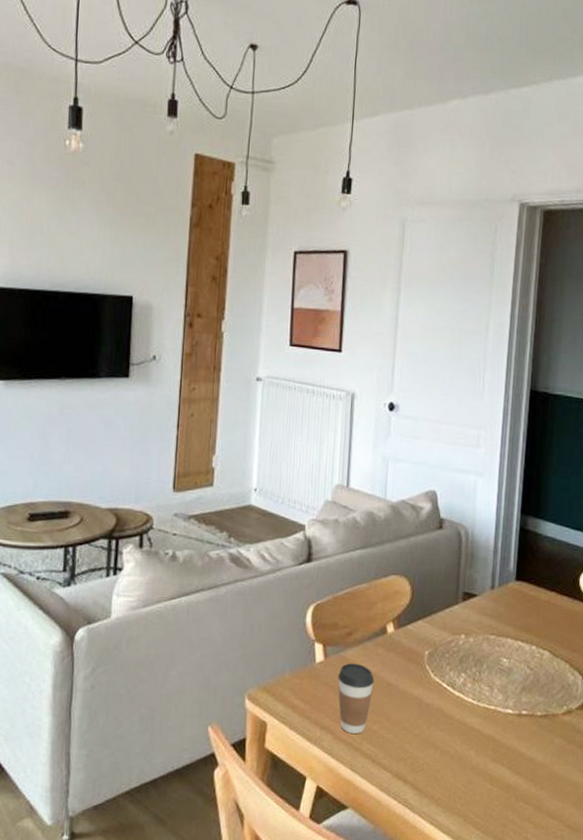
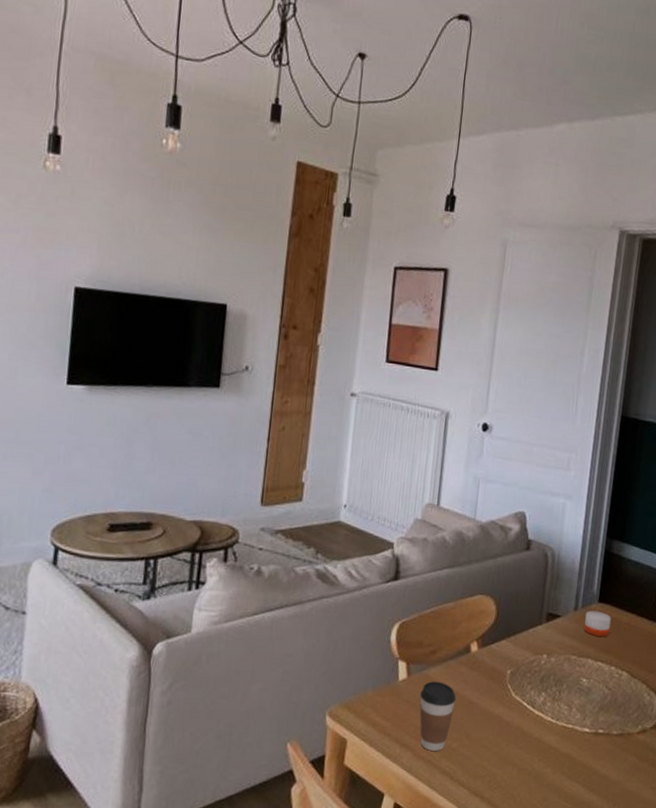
candle: none [502,589,530,615] -> present [584,610,612,637]

